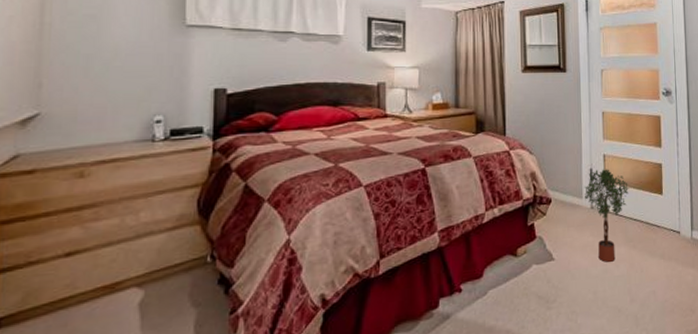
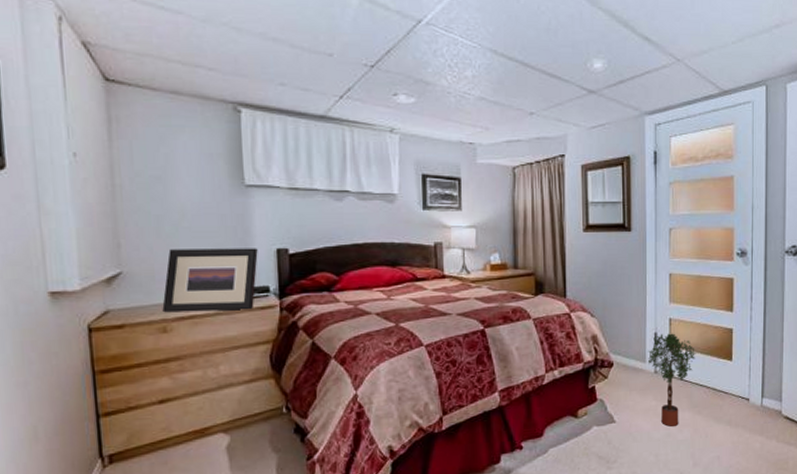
picture frame: none [81,88,194,156] -> present [162,248,258,313]

